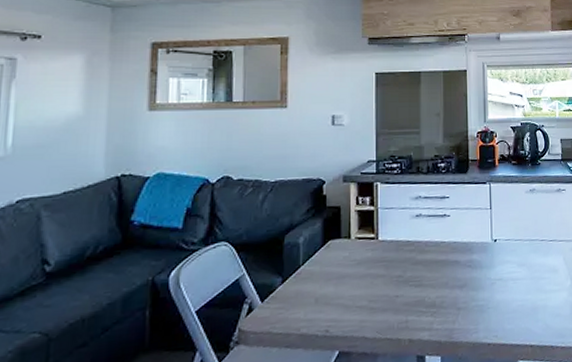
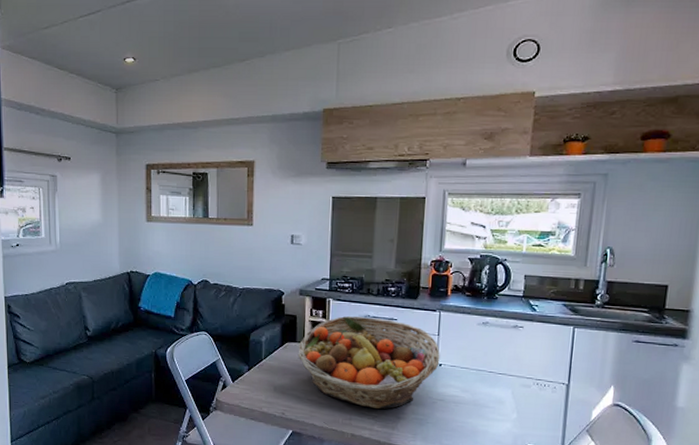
fruit basket: none [343,198,494,304] -> present [298,316,440,410]

